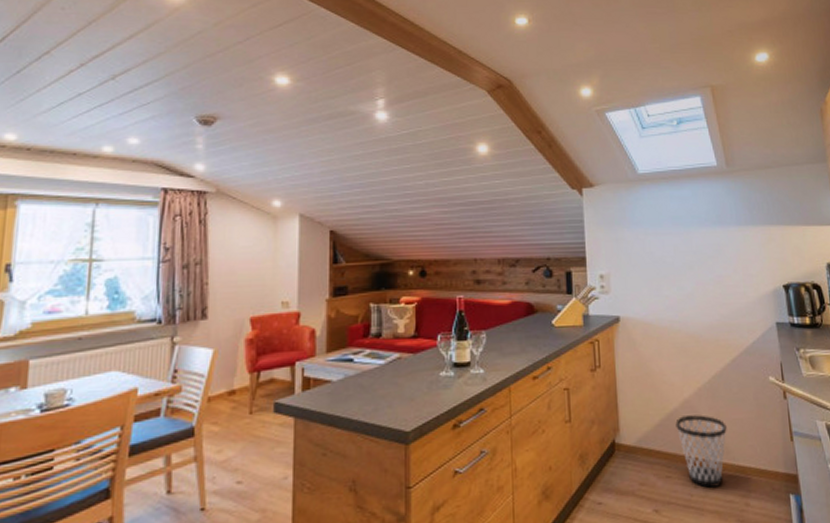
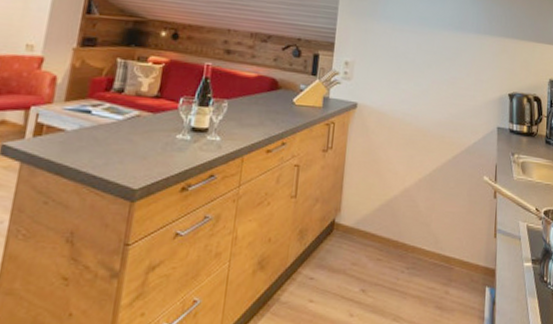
wastebasket: present [675,415,727,488] -> none [393,204,439,273]

